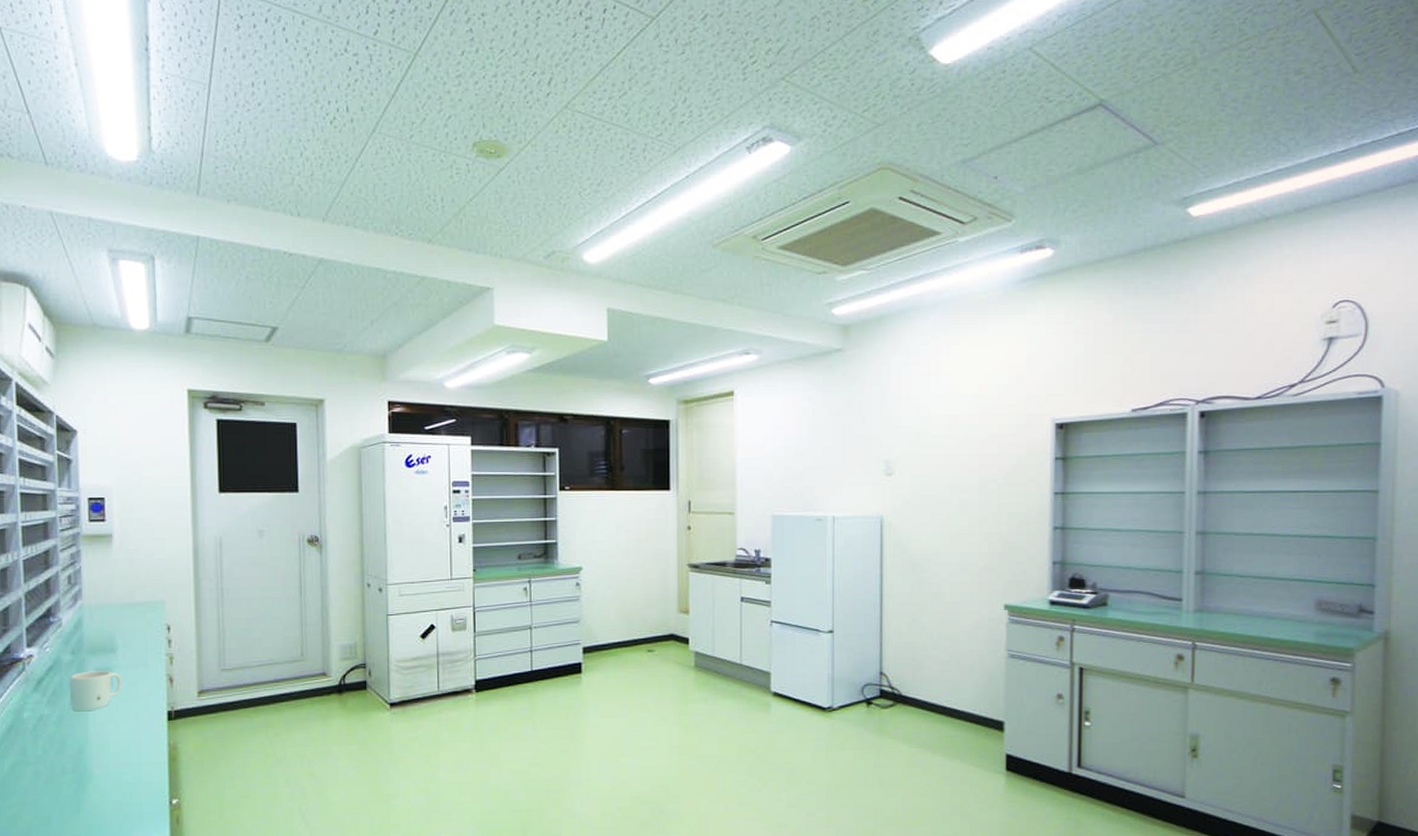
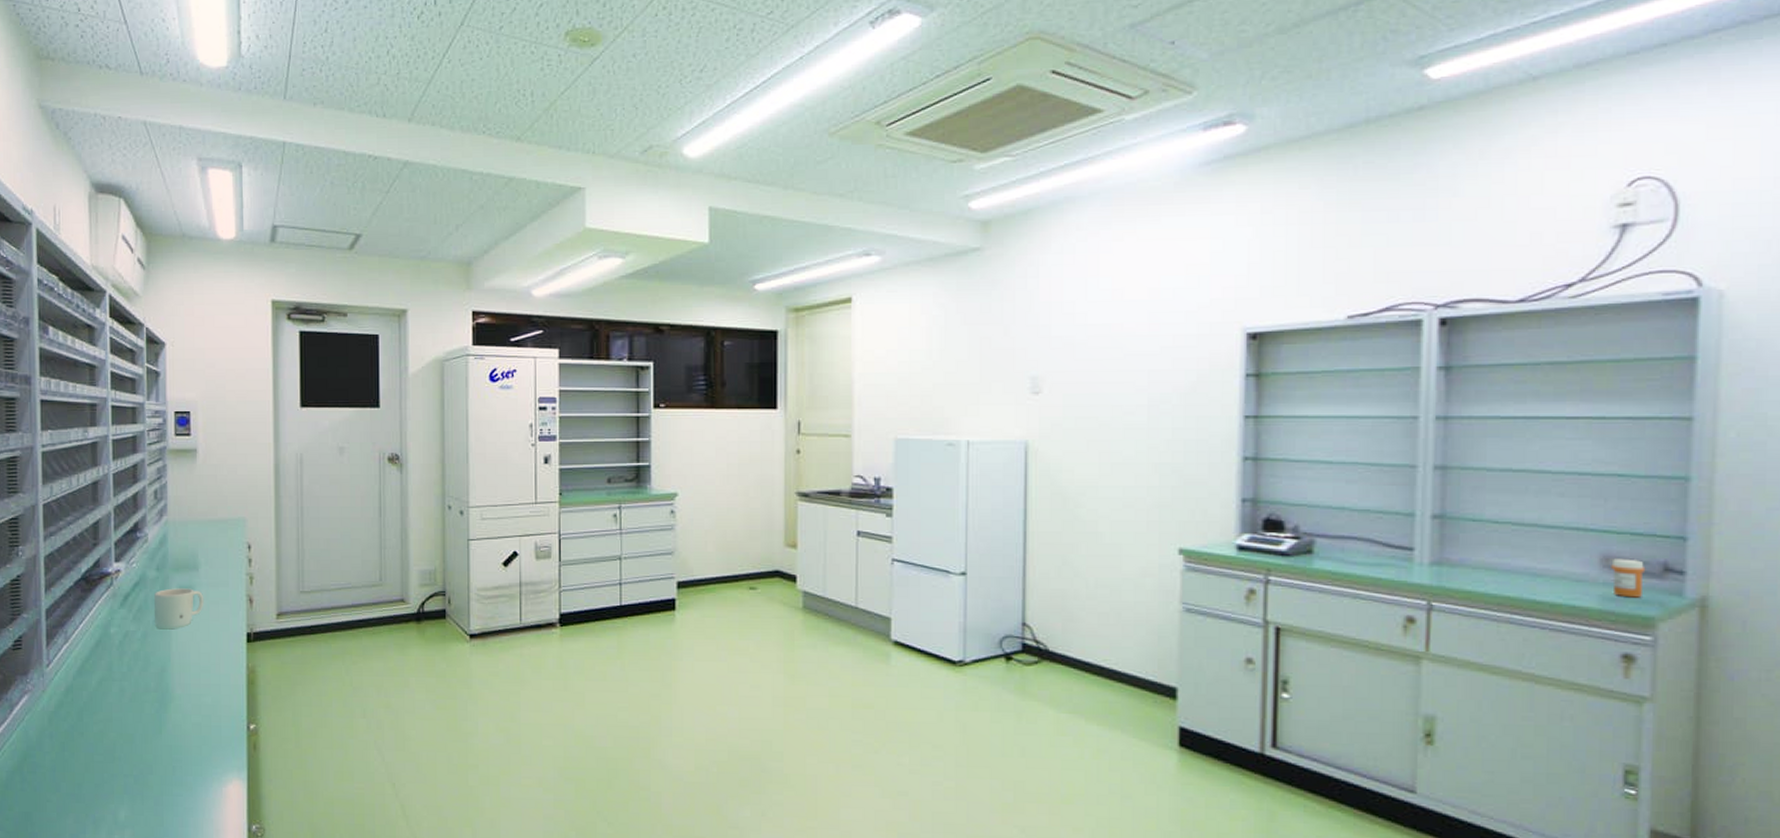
medicine bottle: none [1323,603,1347,634] -> present [1611,558,1646,598]

